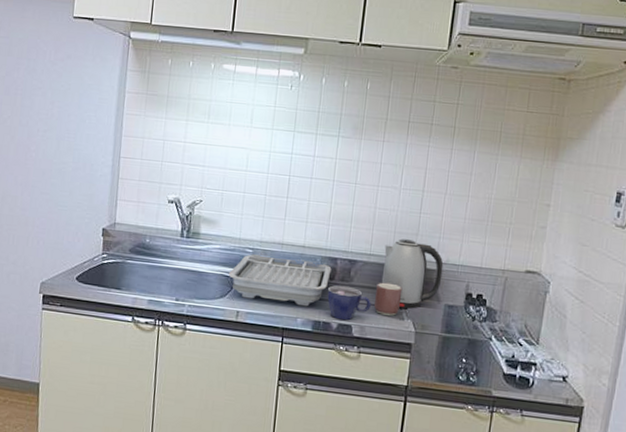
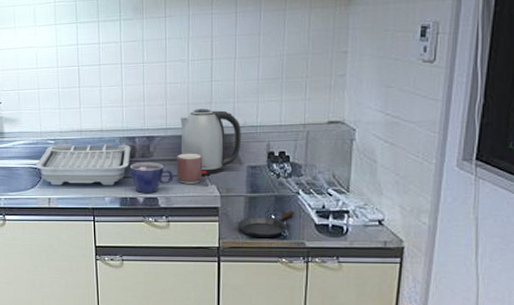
frying pan: none [429,356,486,383] -> present [238,211,295,238]

